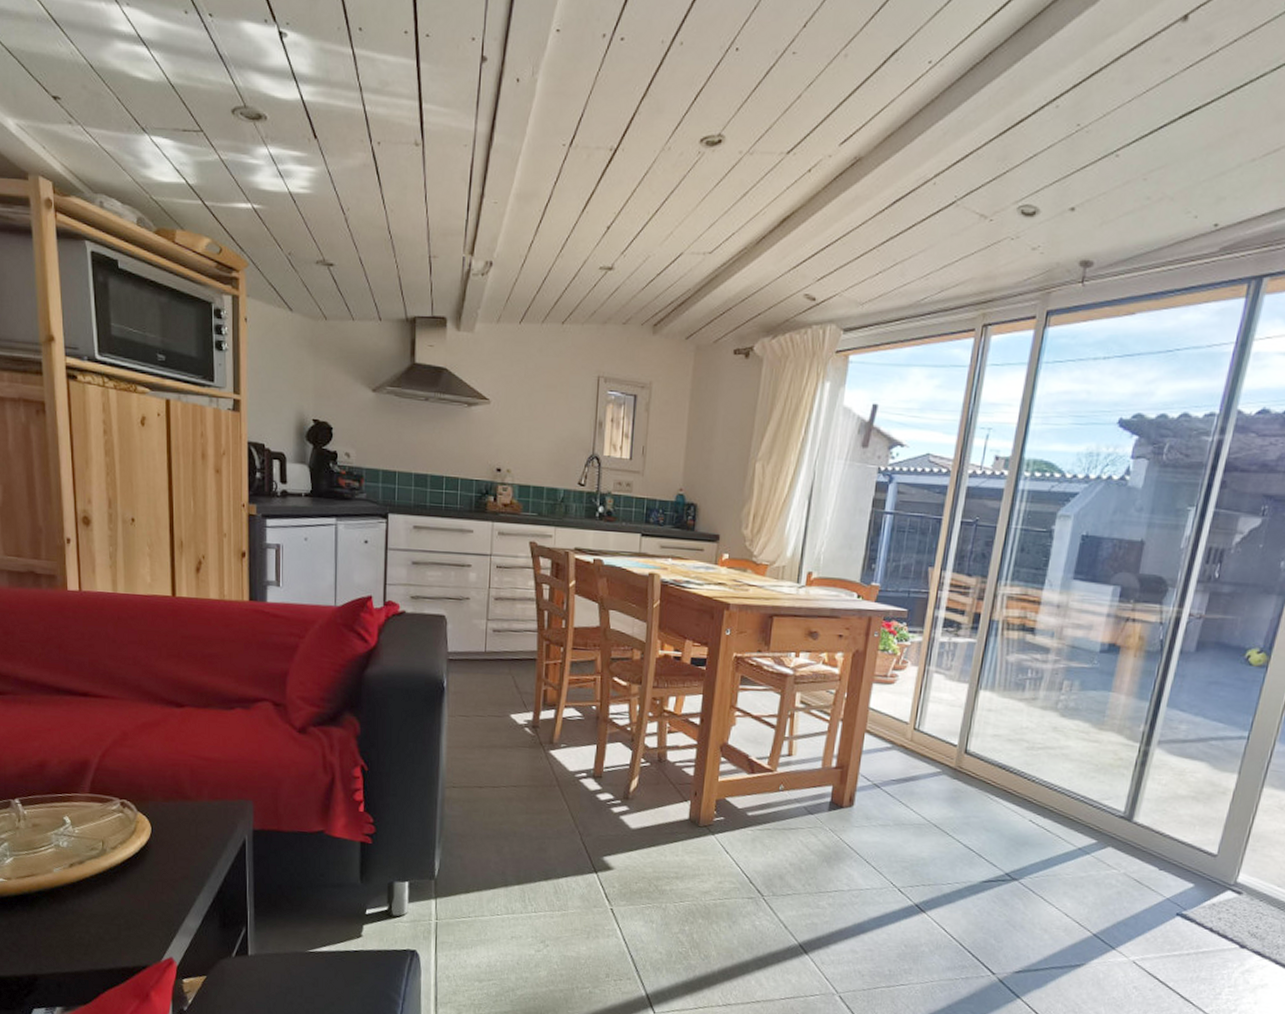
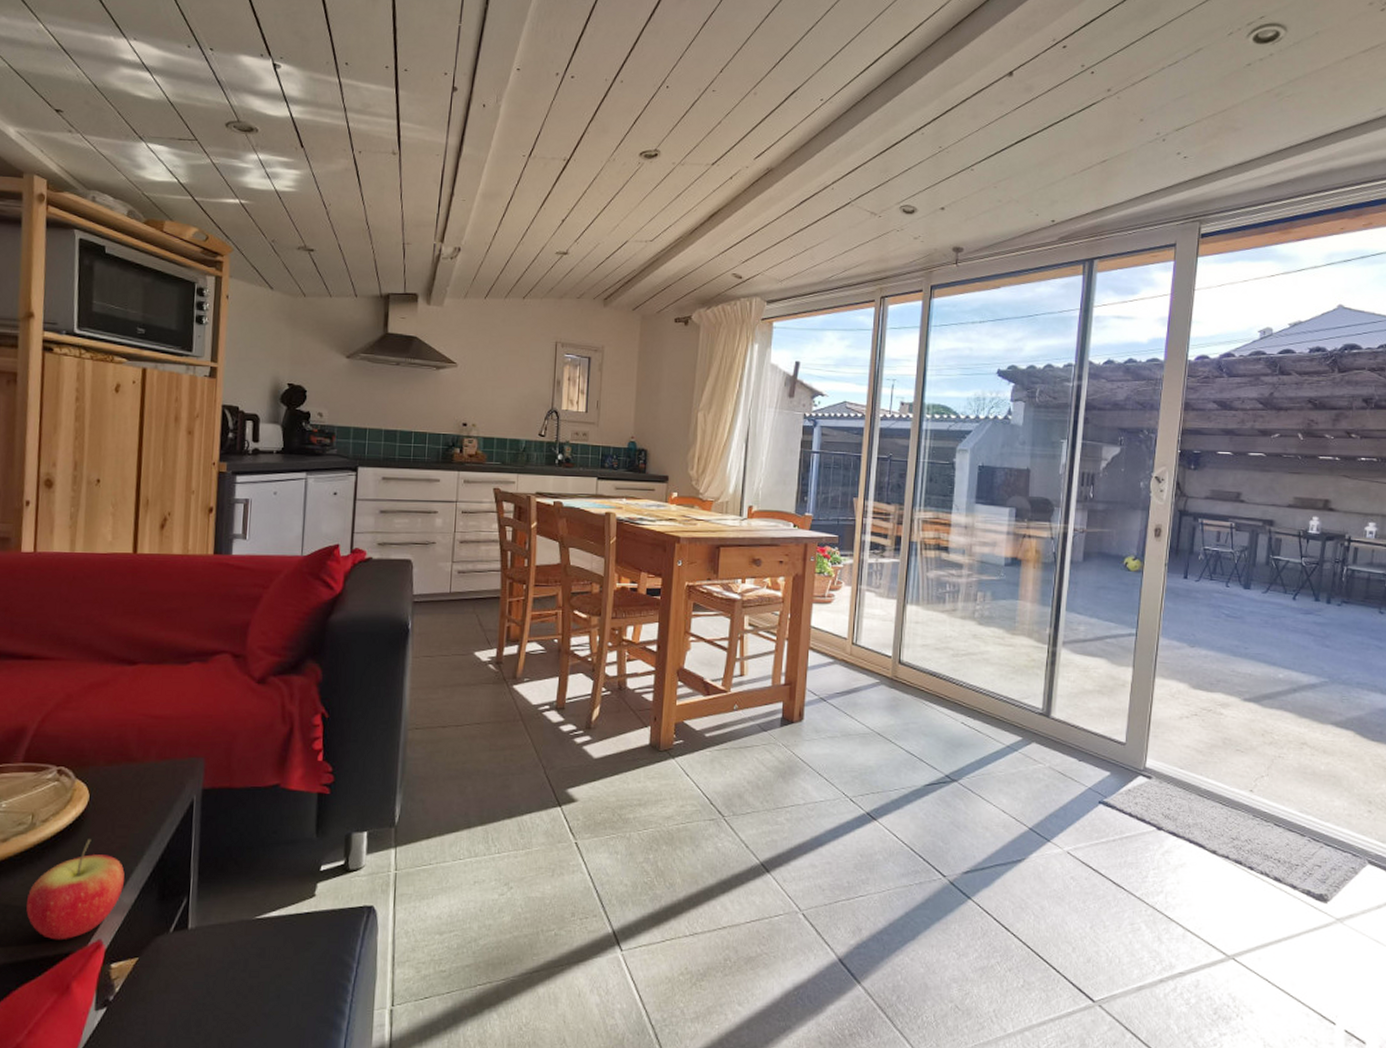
apple: none [105,867,188,955] -> present [26,839,125,940]

